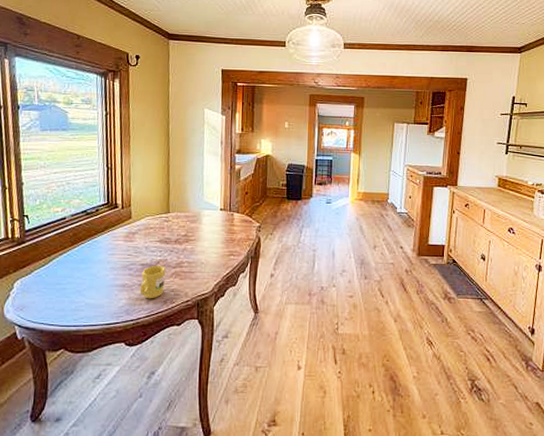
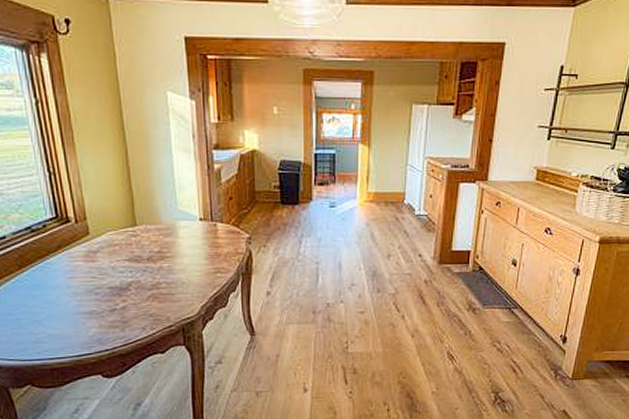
mug: present [140,265,165,299] -> none [111,287,141,326]

